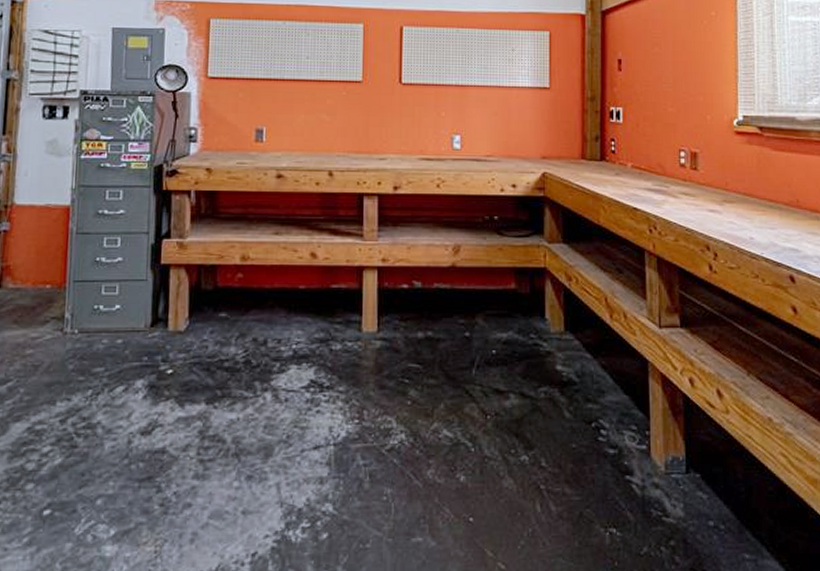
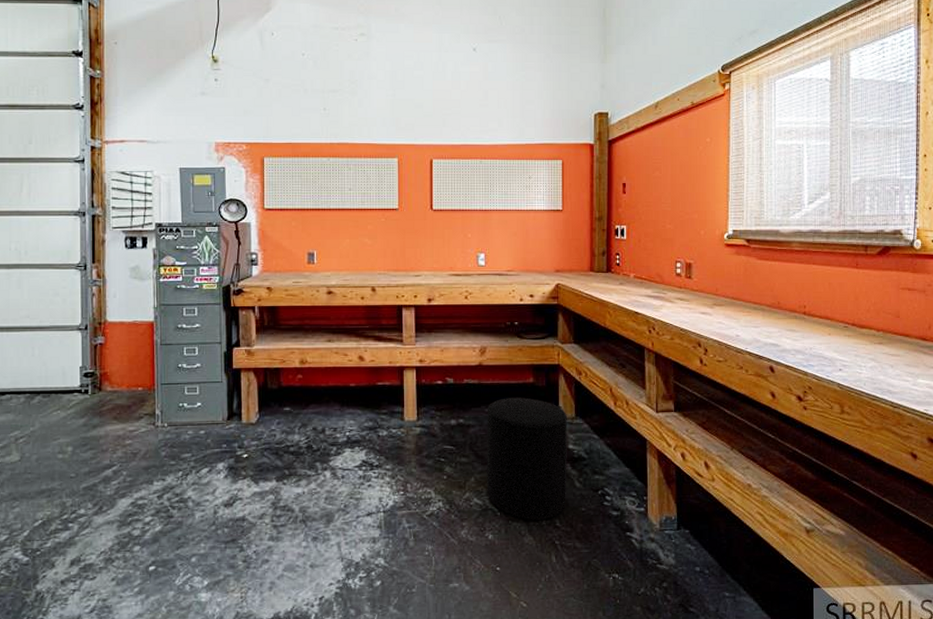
stool: none [459,306,555,458] -> present [487,397,567,520]

